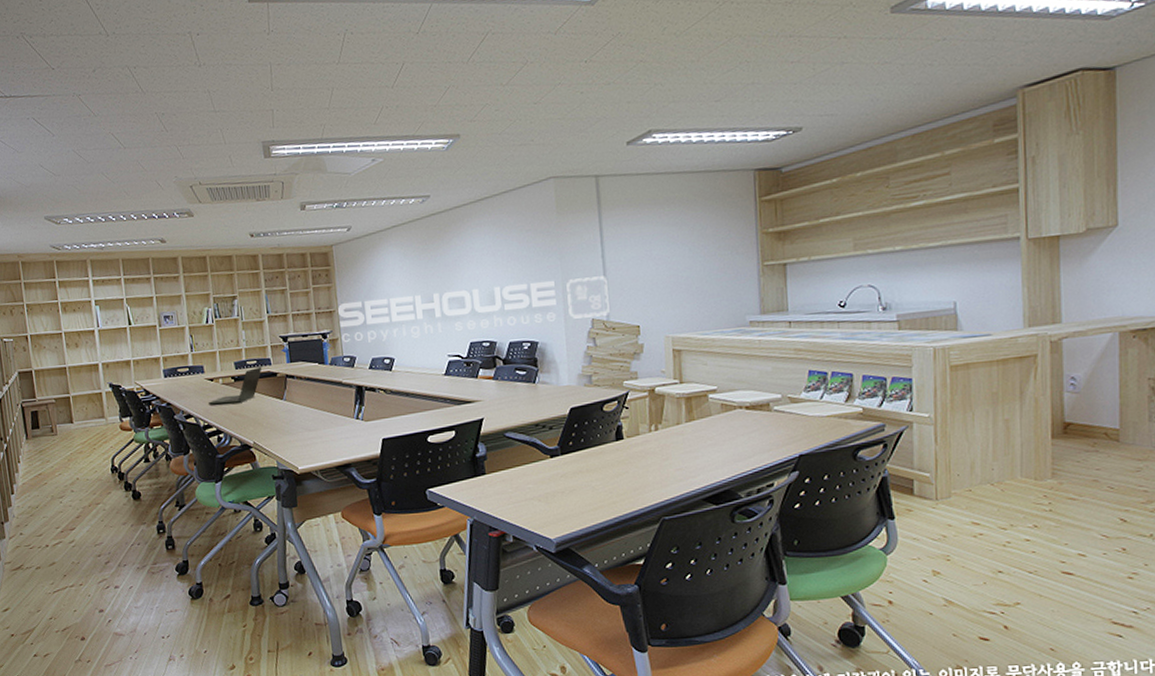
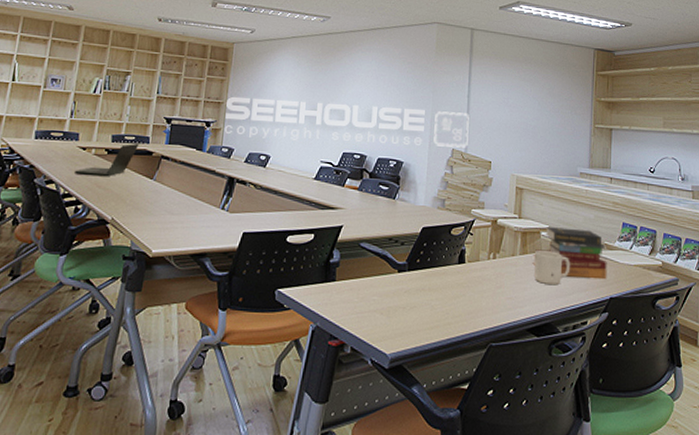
books: none [701,385,794,439] -> present [532,227,607,278]
mug: none [702,413,748,450] -> present [534,251,571,286]

